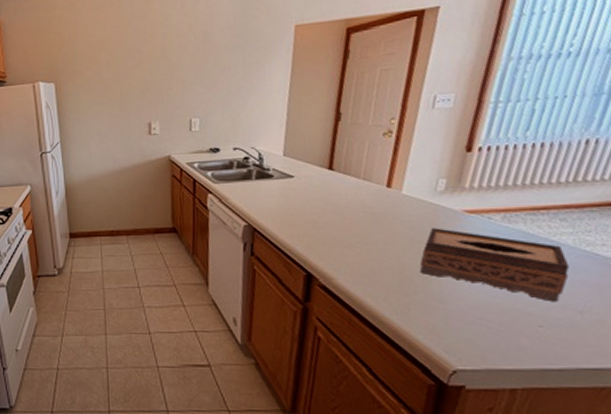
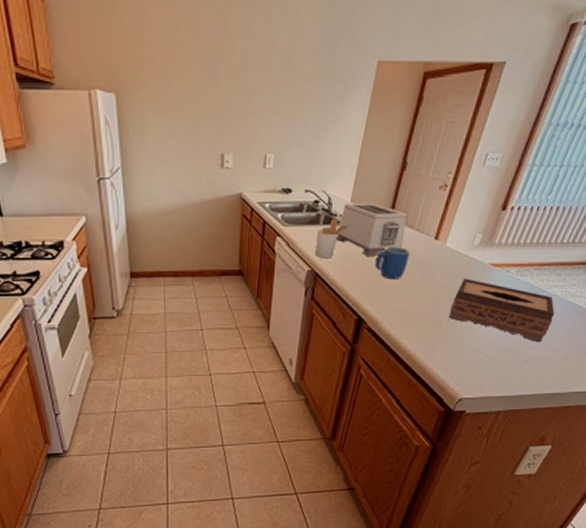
utensil holder: none [249,173,287,213] -> present [315,218,351,259]
toaster: none [271,155,350,210] -> present [335,203,407,257]
mug: none [318,196,360,232] -> present [374,246,411,280]

